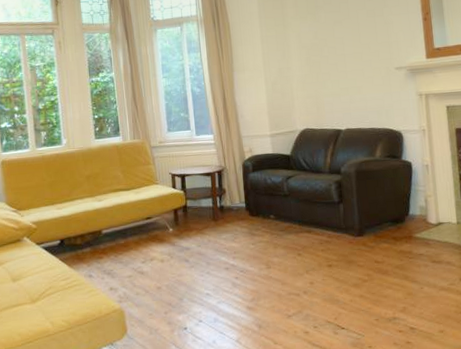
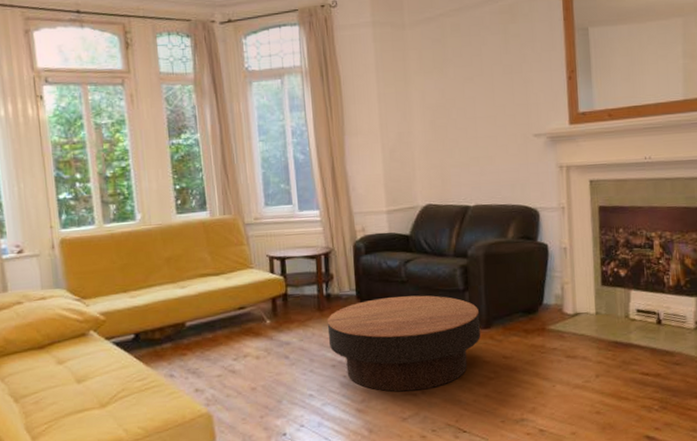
coffee table: none [221,207,355,292] -> present [327,295,481,392]

